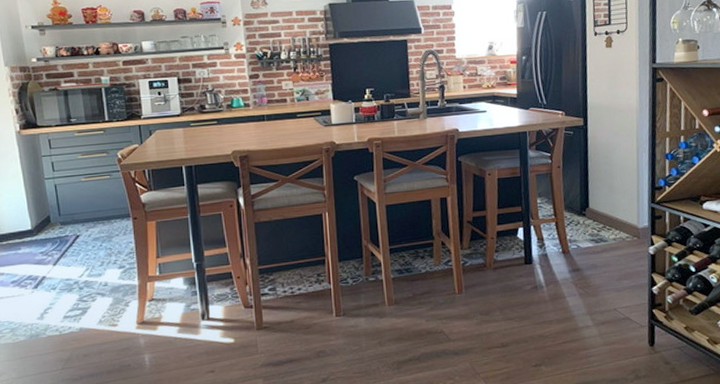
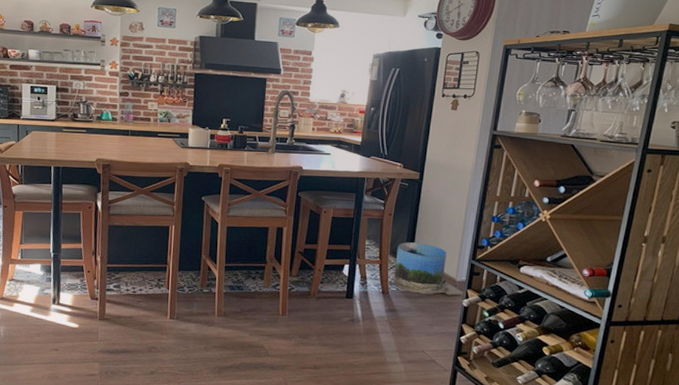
trash can: none [571,192,649,248] -> present [393,242,464,296]

